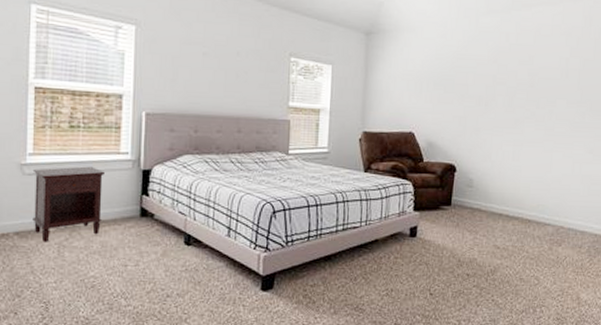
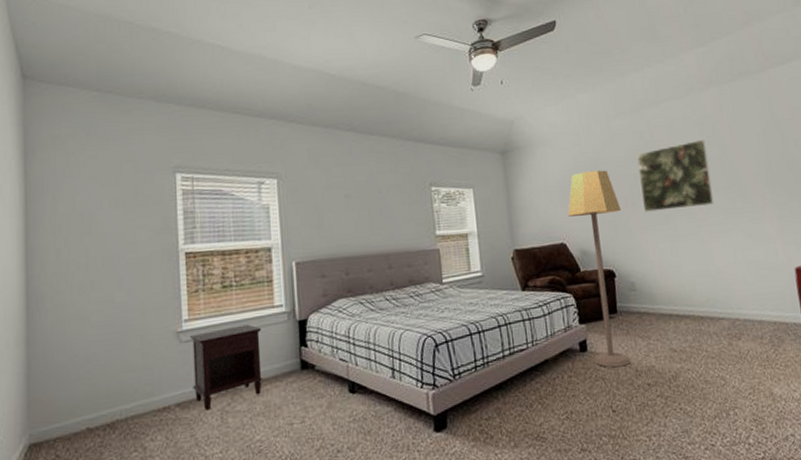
lamp: none [420,65,474,256] -> present [568,170,631,368]
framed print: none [495,50,569,117] -> present [636,140,714,212]

